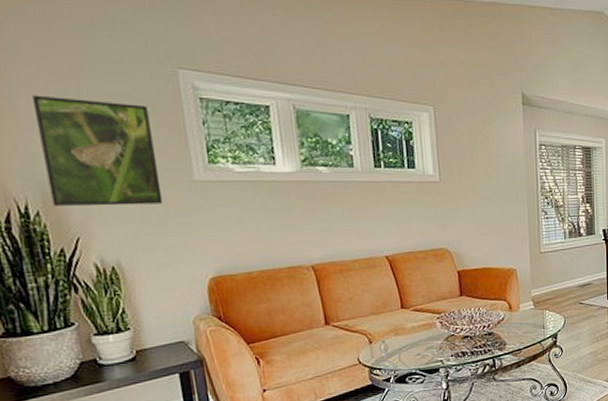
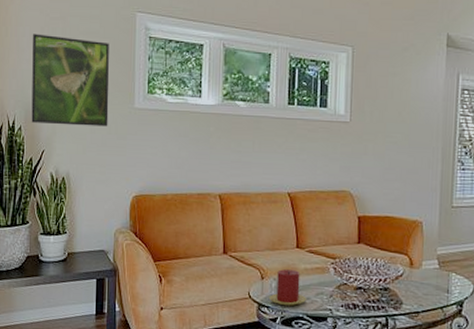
candle: none [380,330,417,366] -> present [269,269,306,306]

